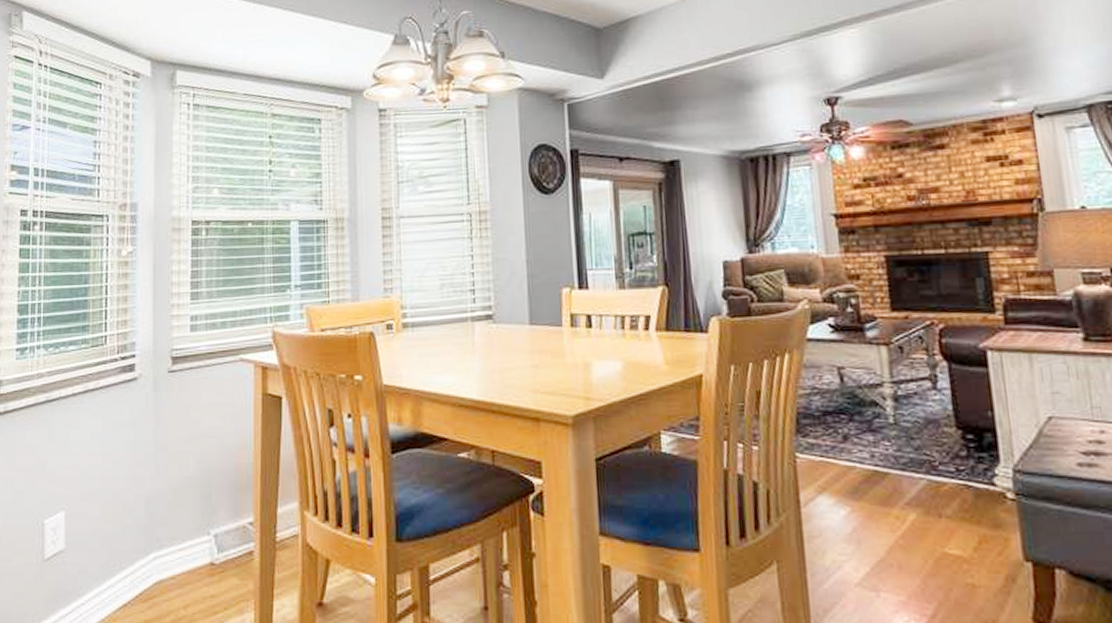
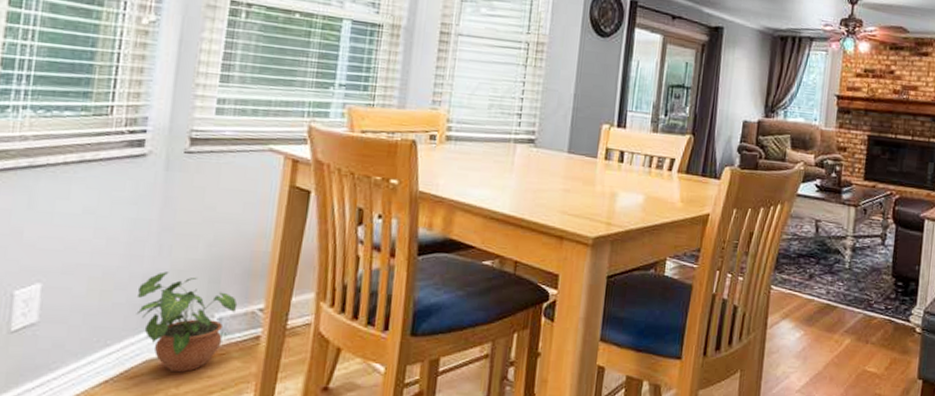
potted plant: none [143,491,229,593] -> present [136,271,238,373]

